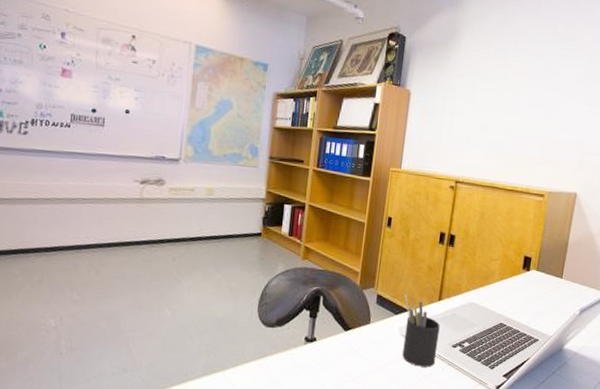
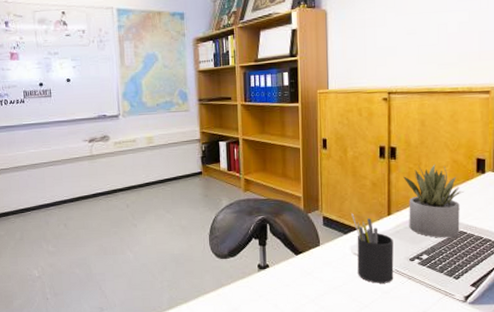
succulent plant: none [456,256,509,329] -> present [403,164,464,238]

